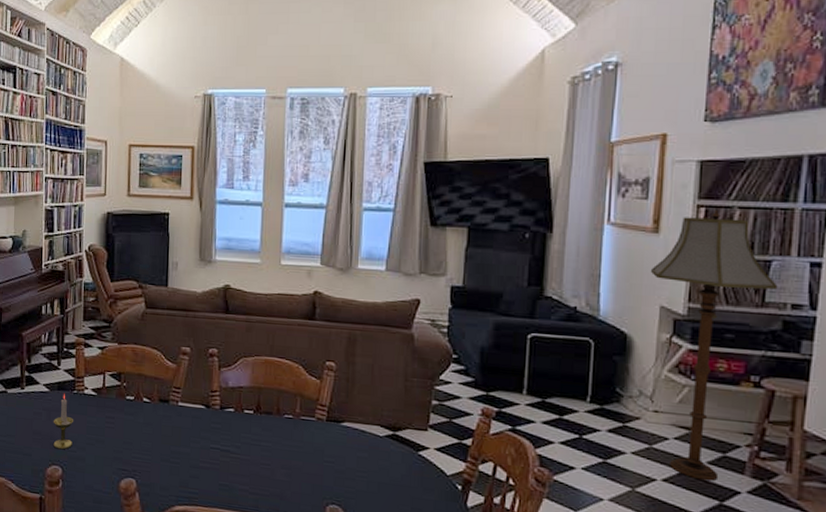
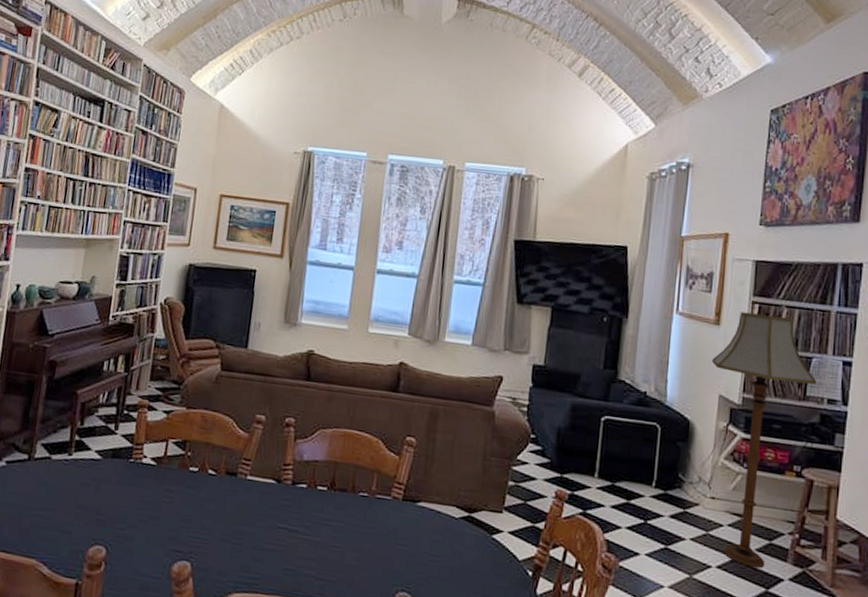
candlestick: present [53,394,73,450] -> none [99,462,126,527]

